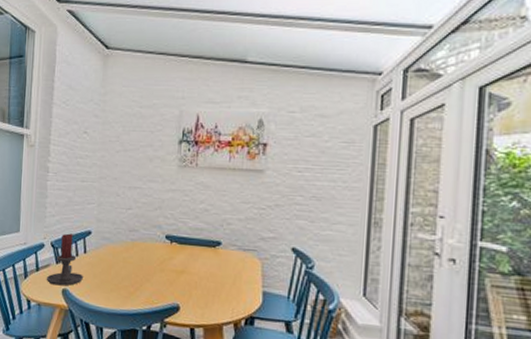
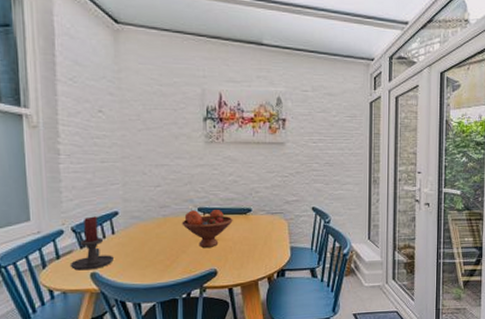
fruit bowl: none [148,237,201,280] -> present [182,210,233,248]

